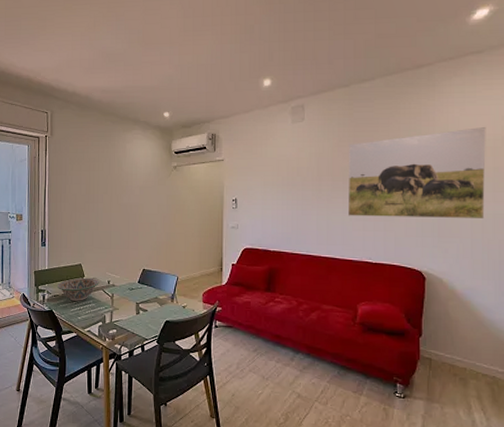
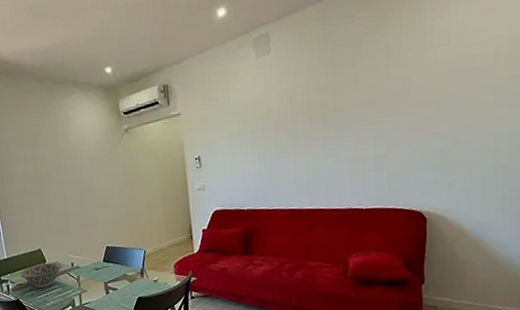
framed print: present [347,127,486,220] -> none [327,26,500,159]

